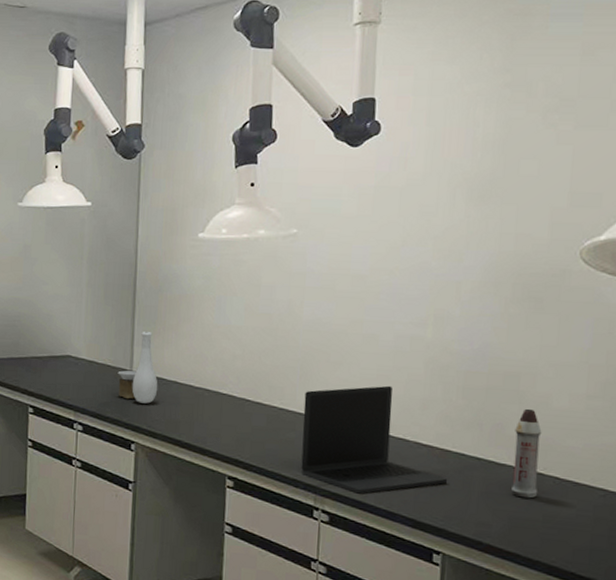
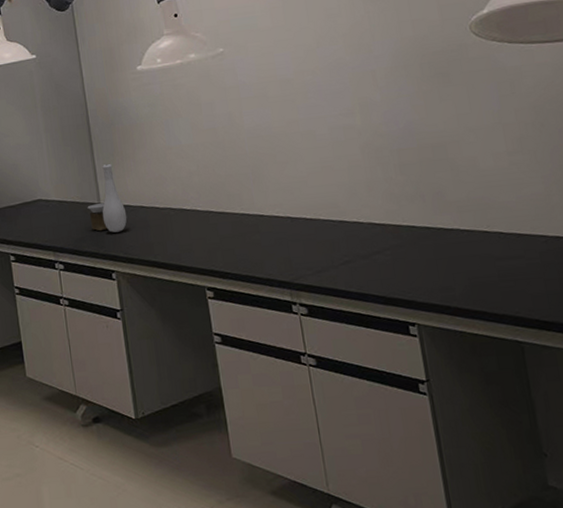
laptop: present [301,385,448,494] -> none [260,175,406,282]
spray bottle: present [510,408,542,499] -> none [453,173,488,257]

